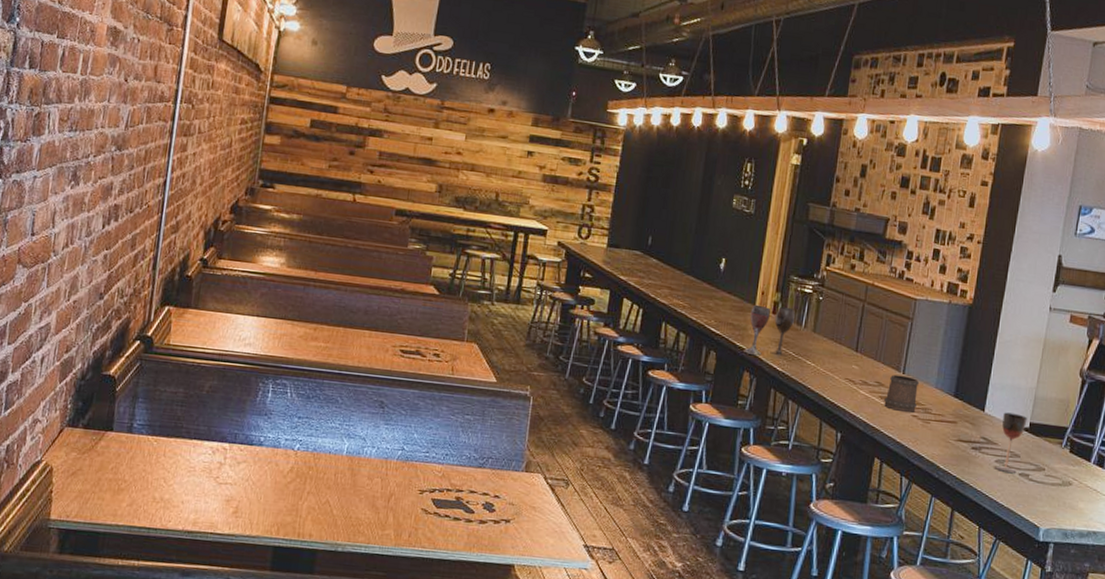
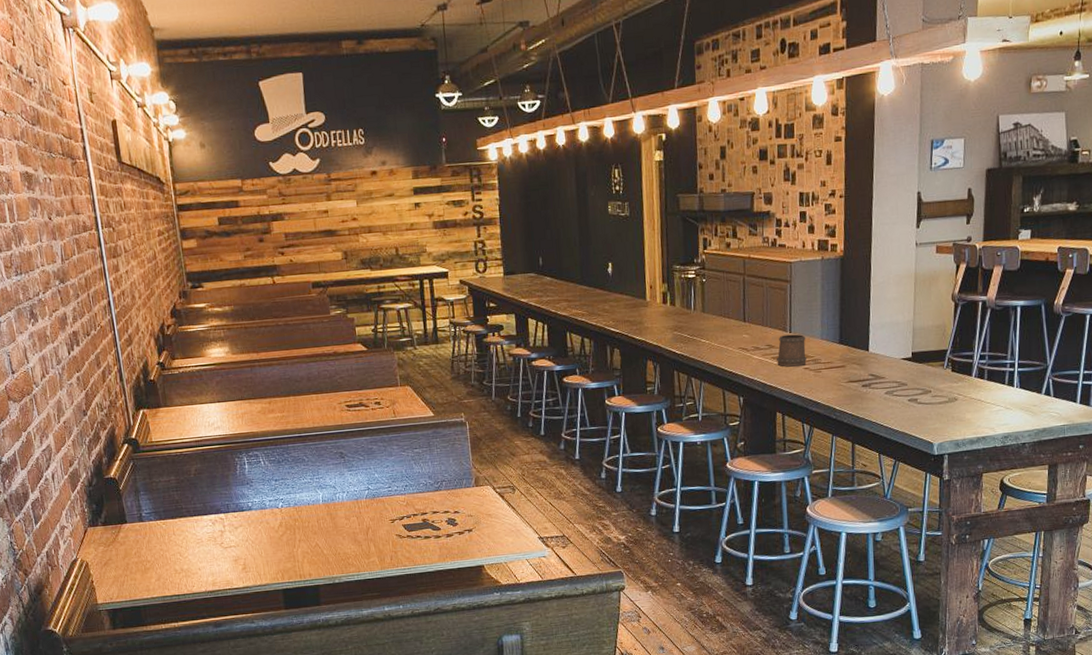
cup: present [744,304,770,356] -> none [643,298,661,345]
wine glass: present [770,306,796,357] -> none [665,295,685,341]
wineglass: present [994,412,1028,473] -> none [884,347,909,401]

